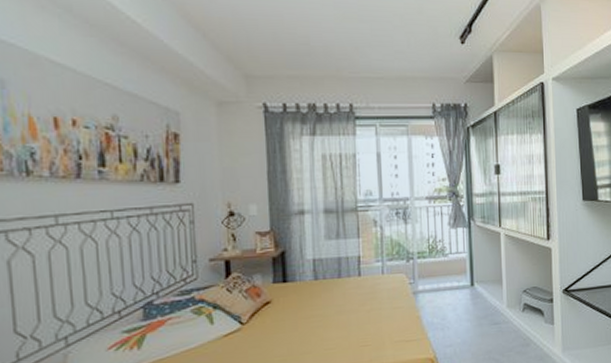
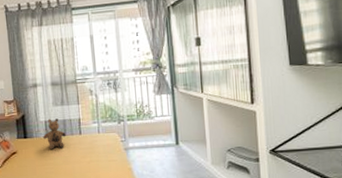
teddy bear: none [310,255,341,296] -> present [43,118,66,149]

